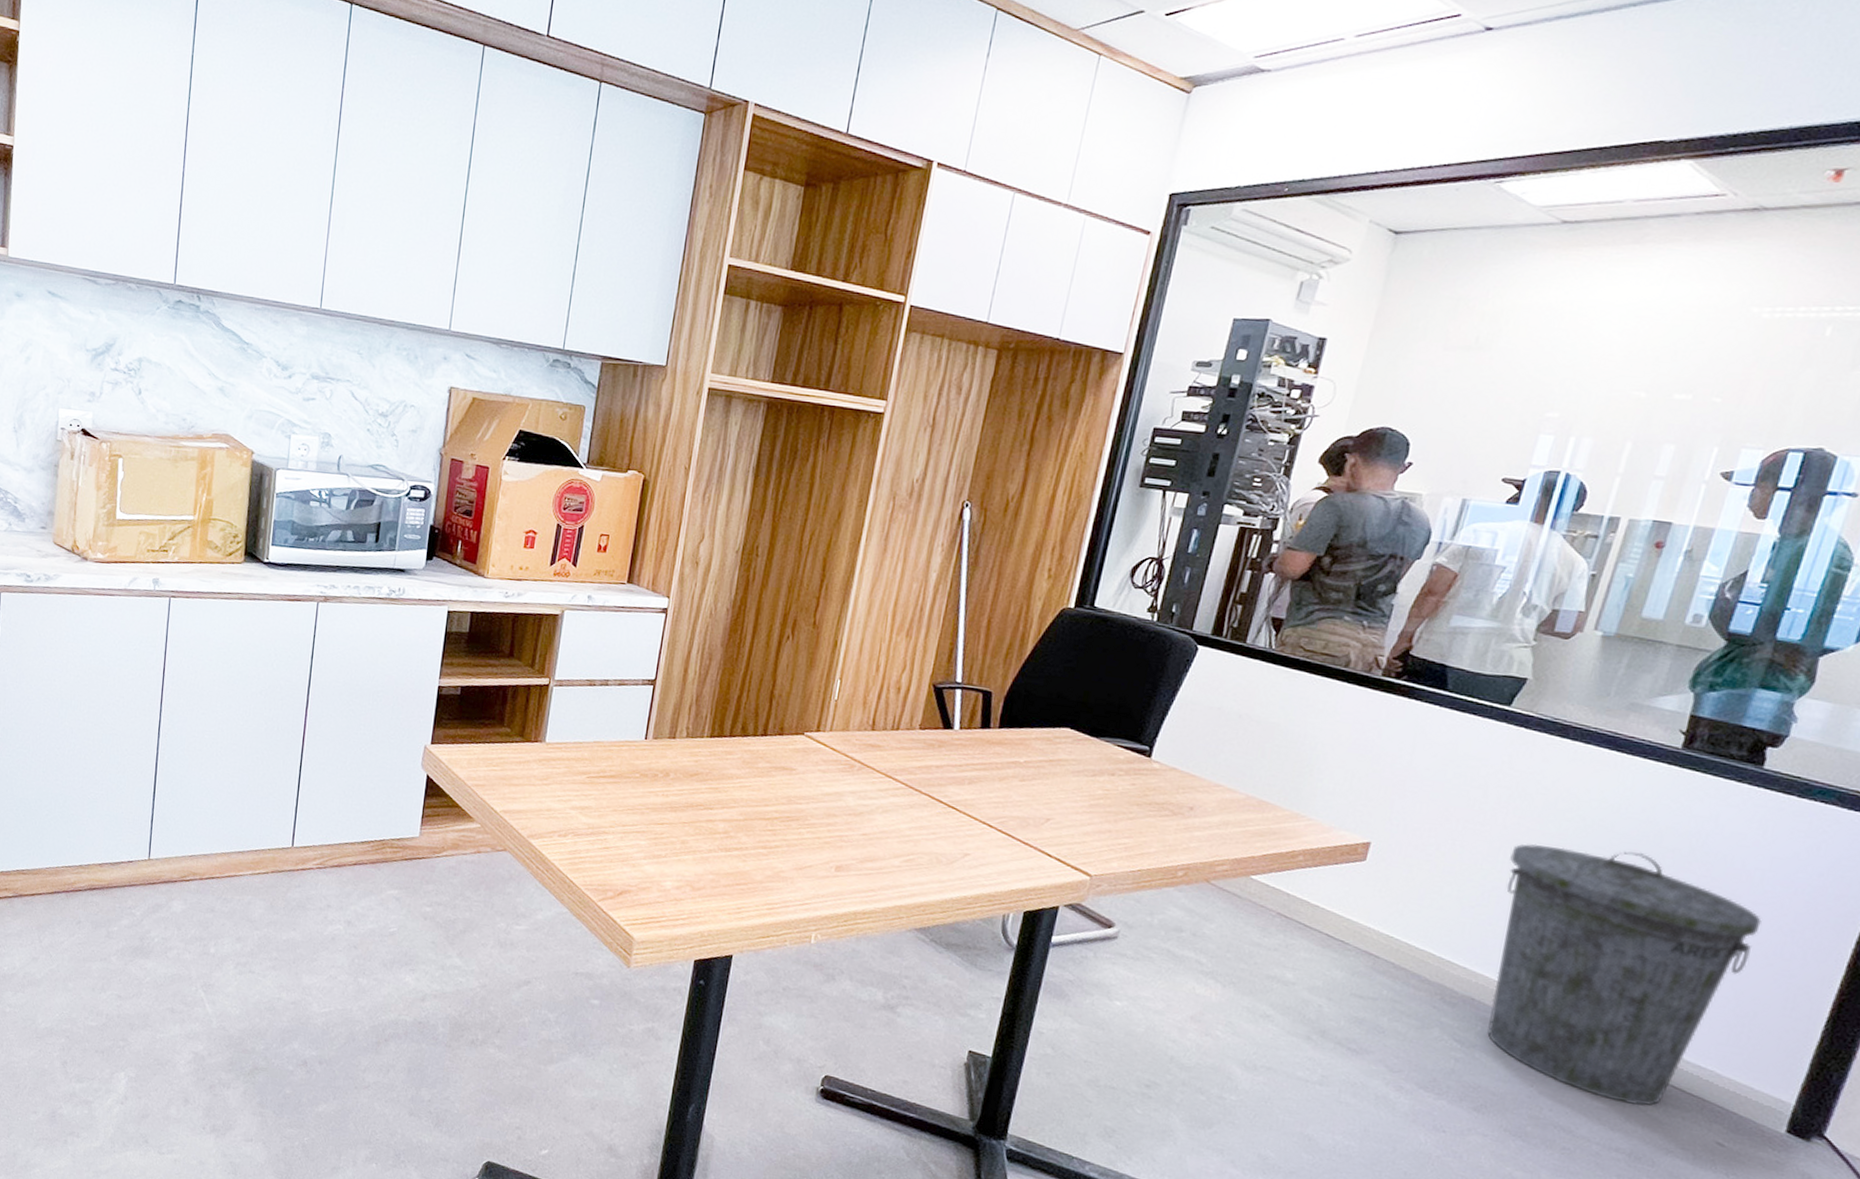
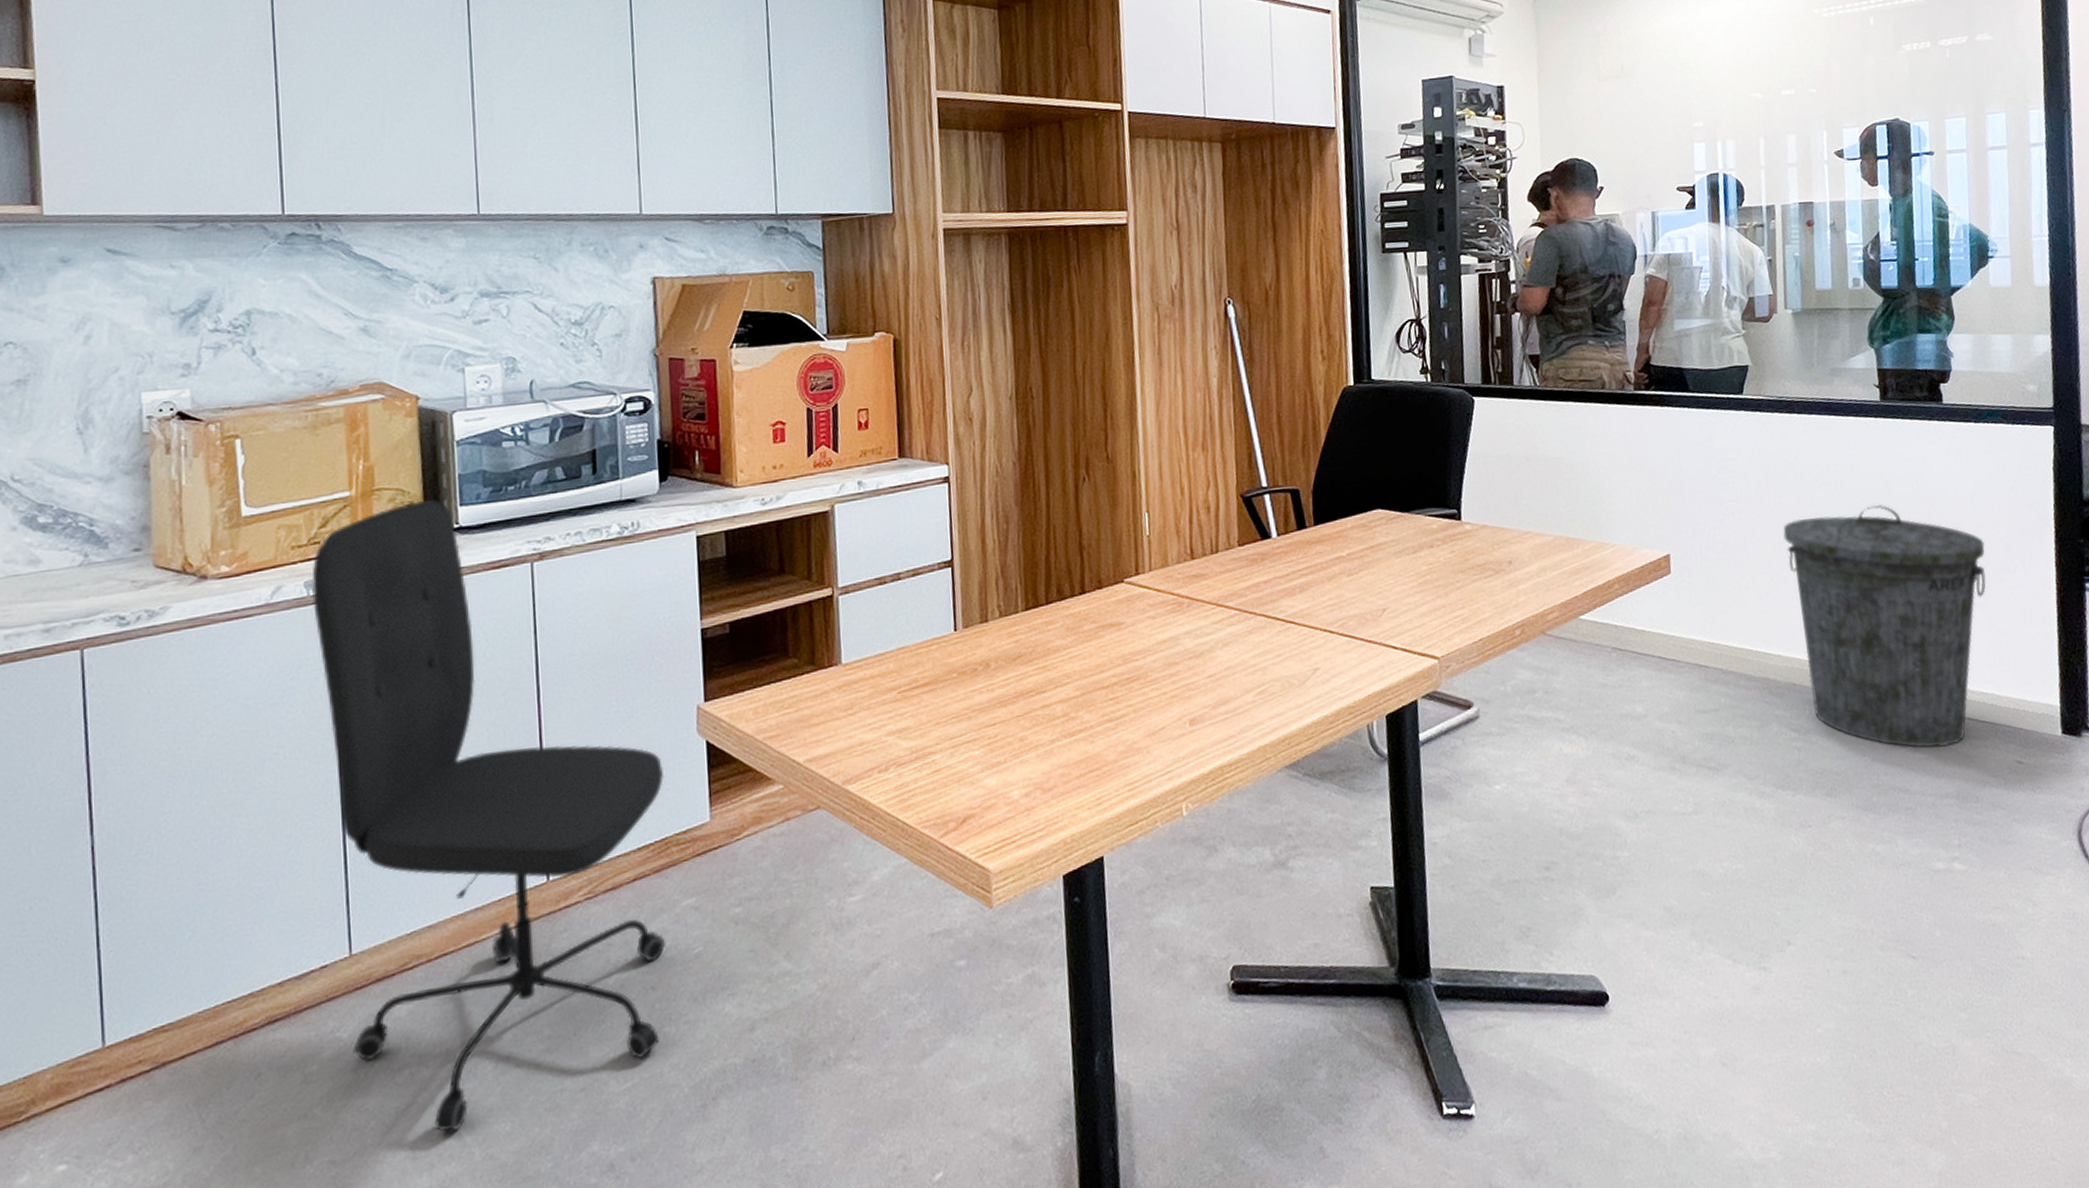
office chair: none [142,534,391,1002] -> present [311,500,666,1131]

